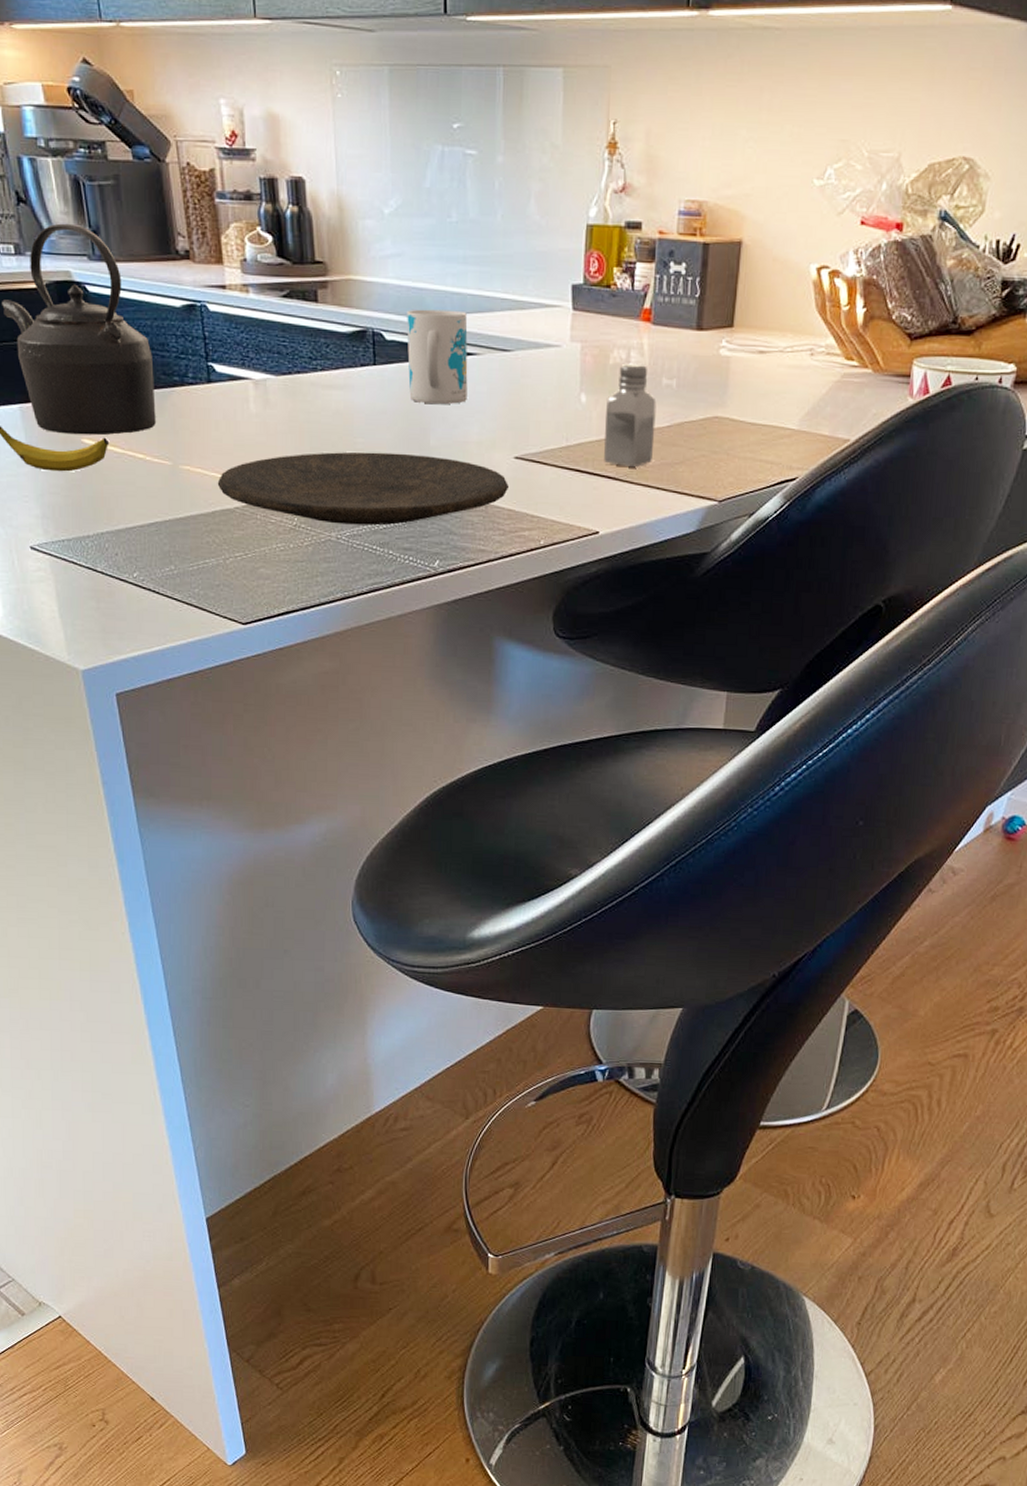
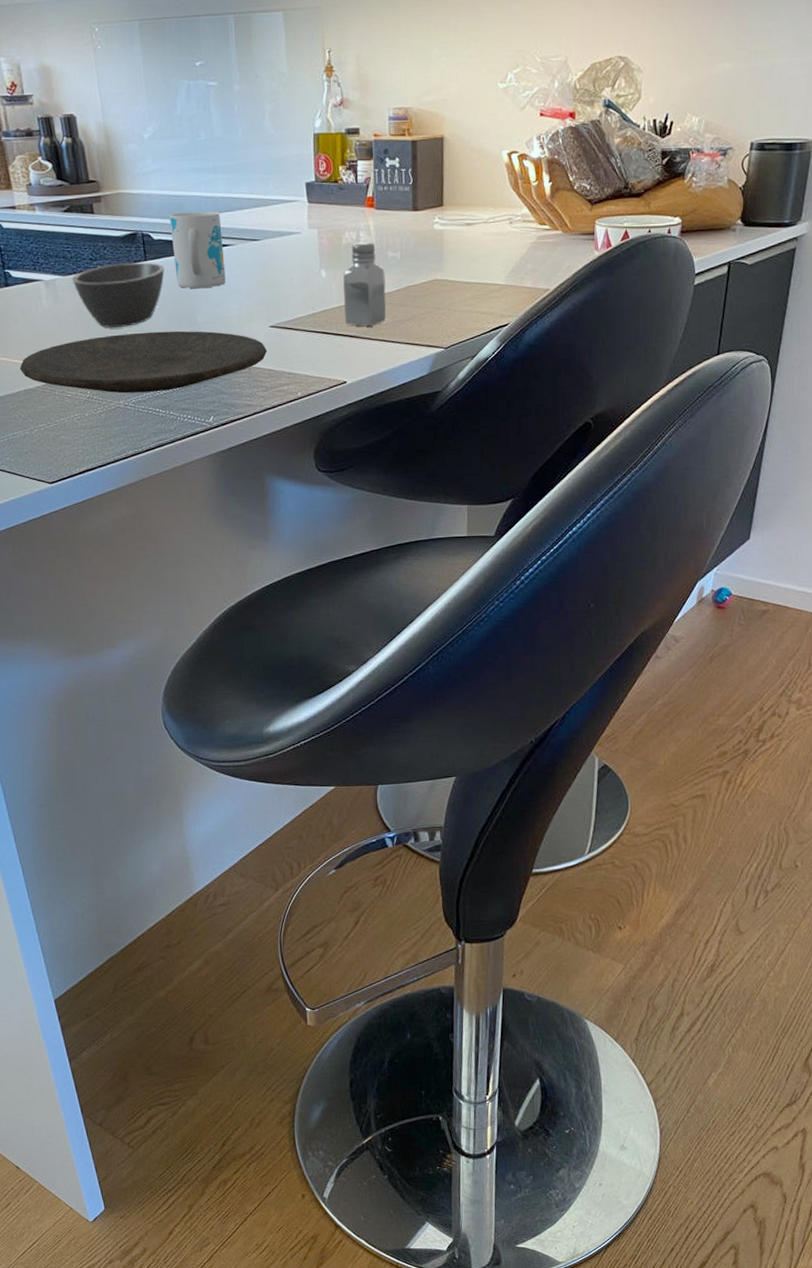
bowl: none [286,366,396,444] -> present [72,262,165,328]

